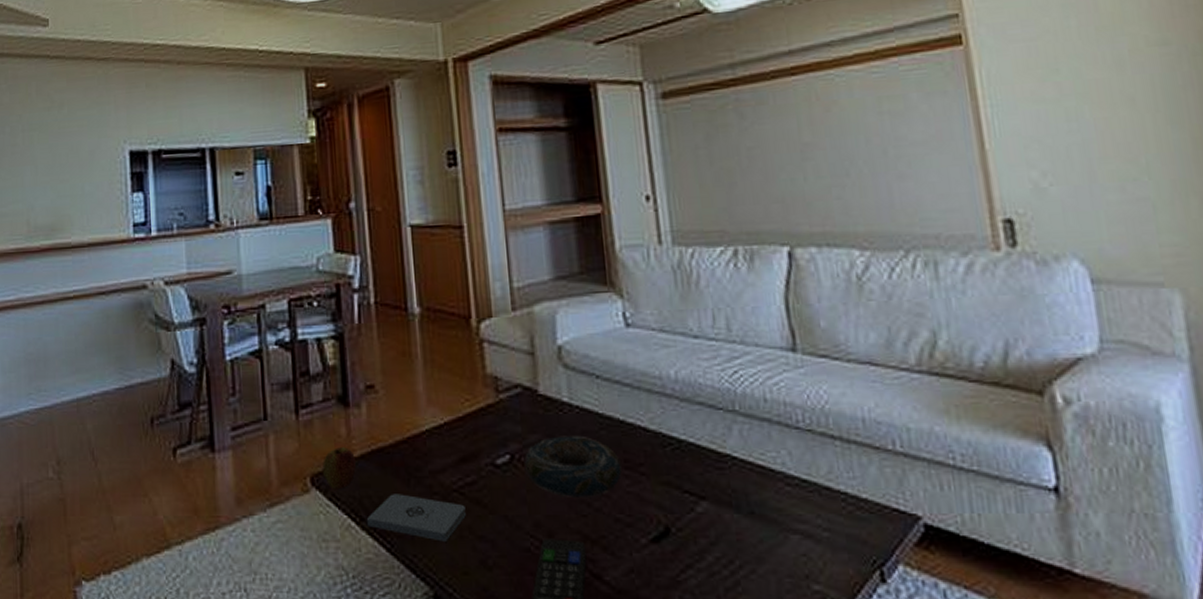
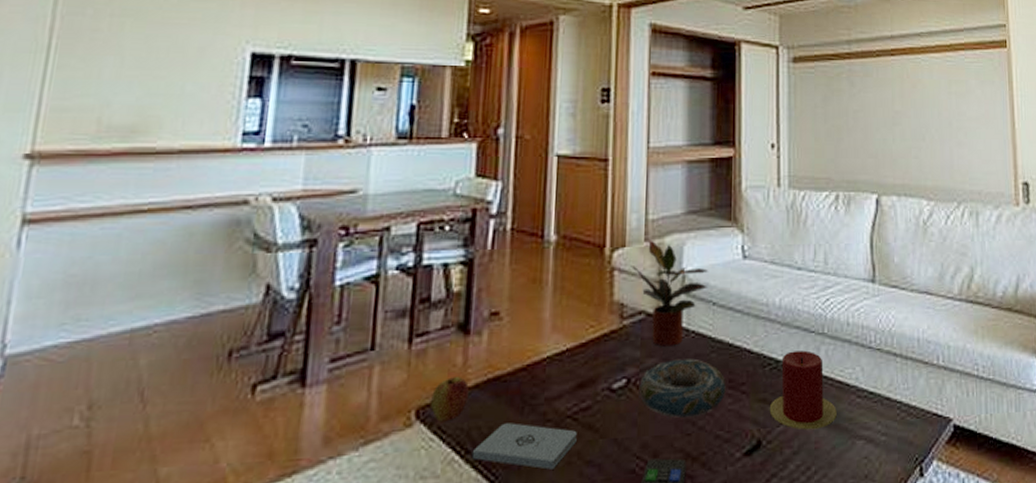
potted plant: none [500,309,589,422] -> present [630,240,709,347]
candle: none [675,430,761,519] -> present [769,350,837,430]

